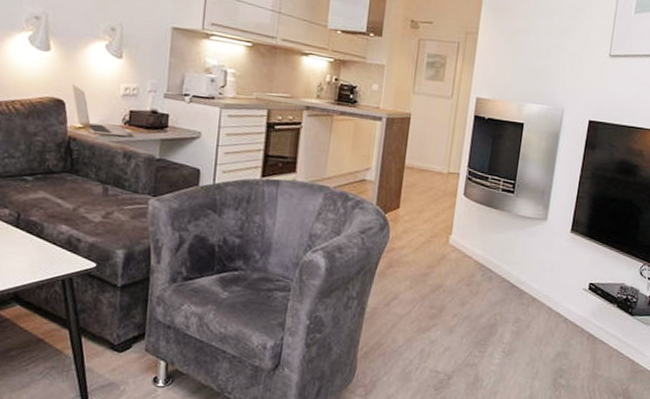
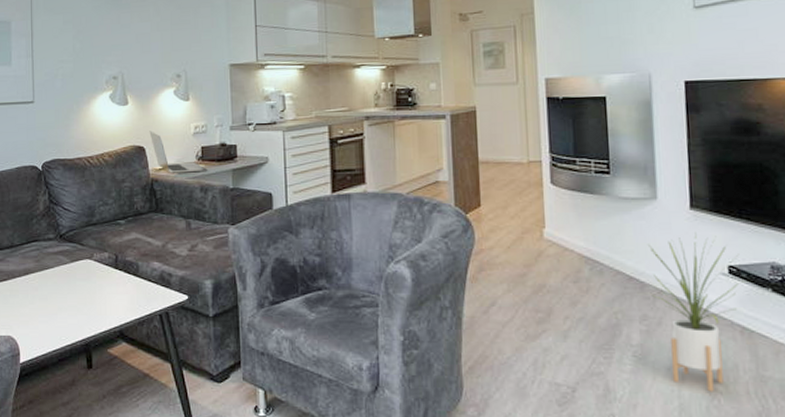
house plant: none [526,253,600,385] -> present [648,233,740,392]

